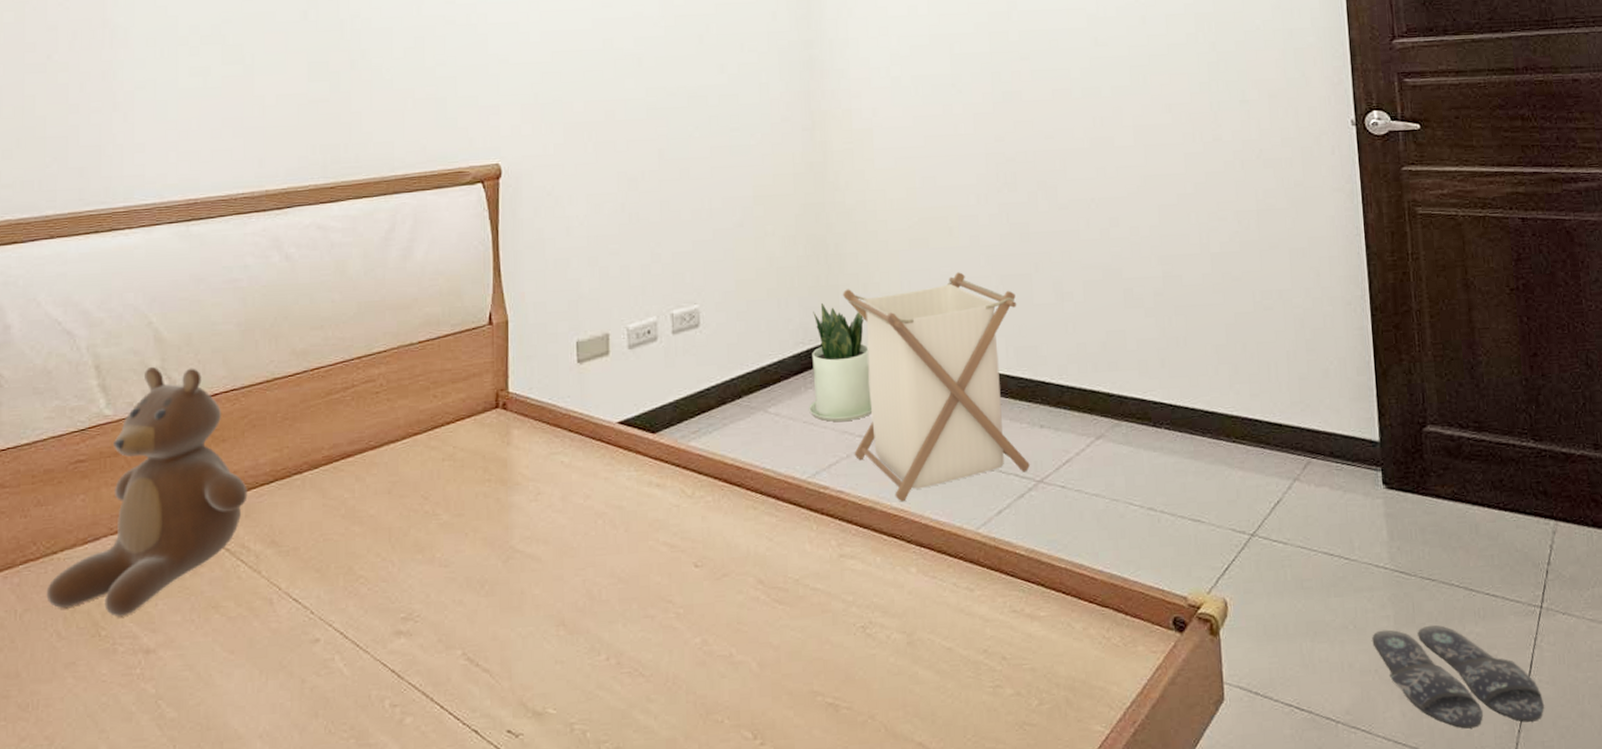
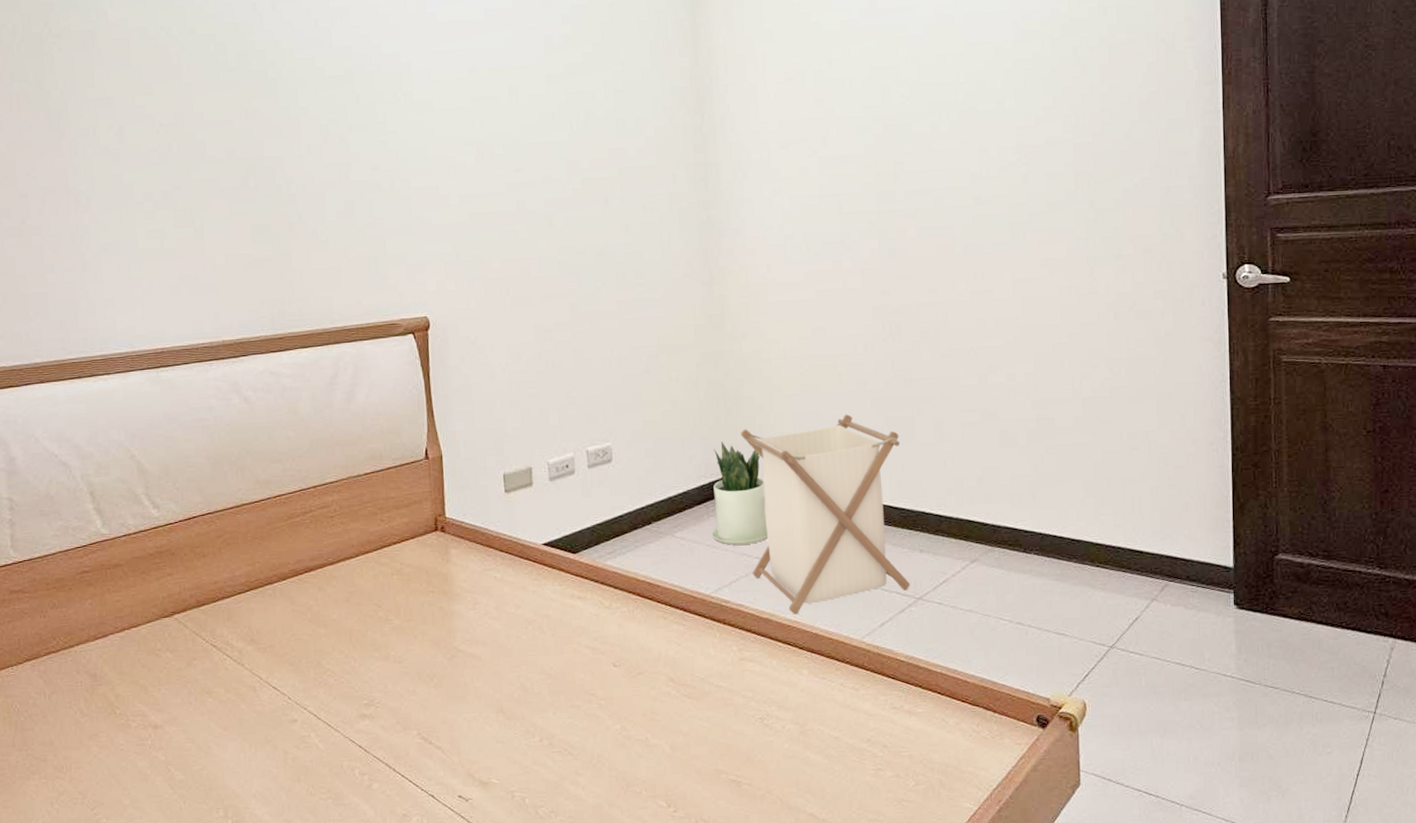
teddy bear: present [46,366,248,616] -> none [68,493,228,698]
slippers: present [1372,625,1544,729] -> none [1217,726,1371,813]

